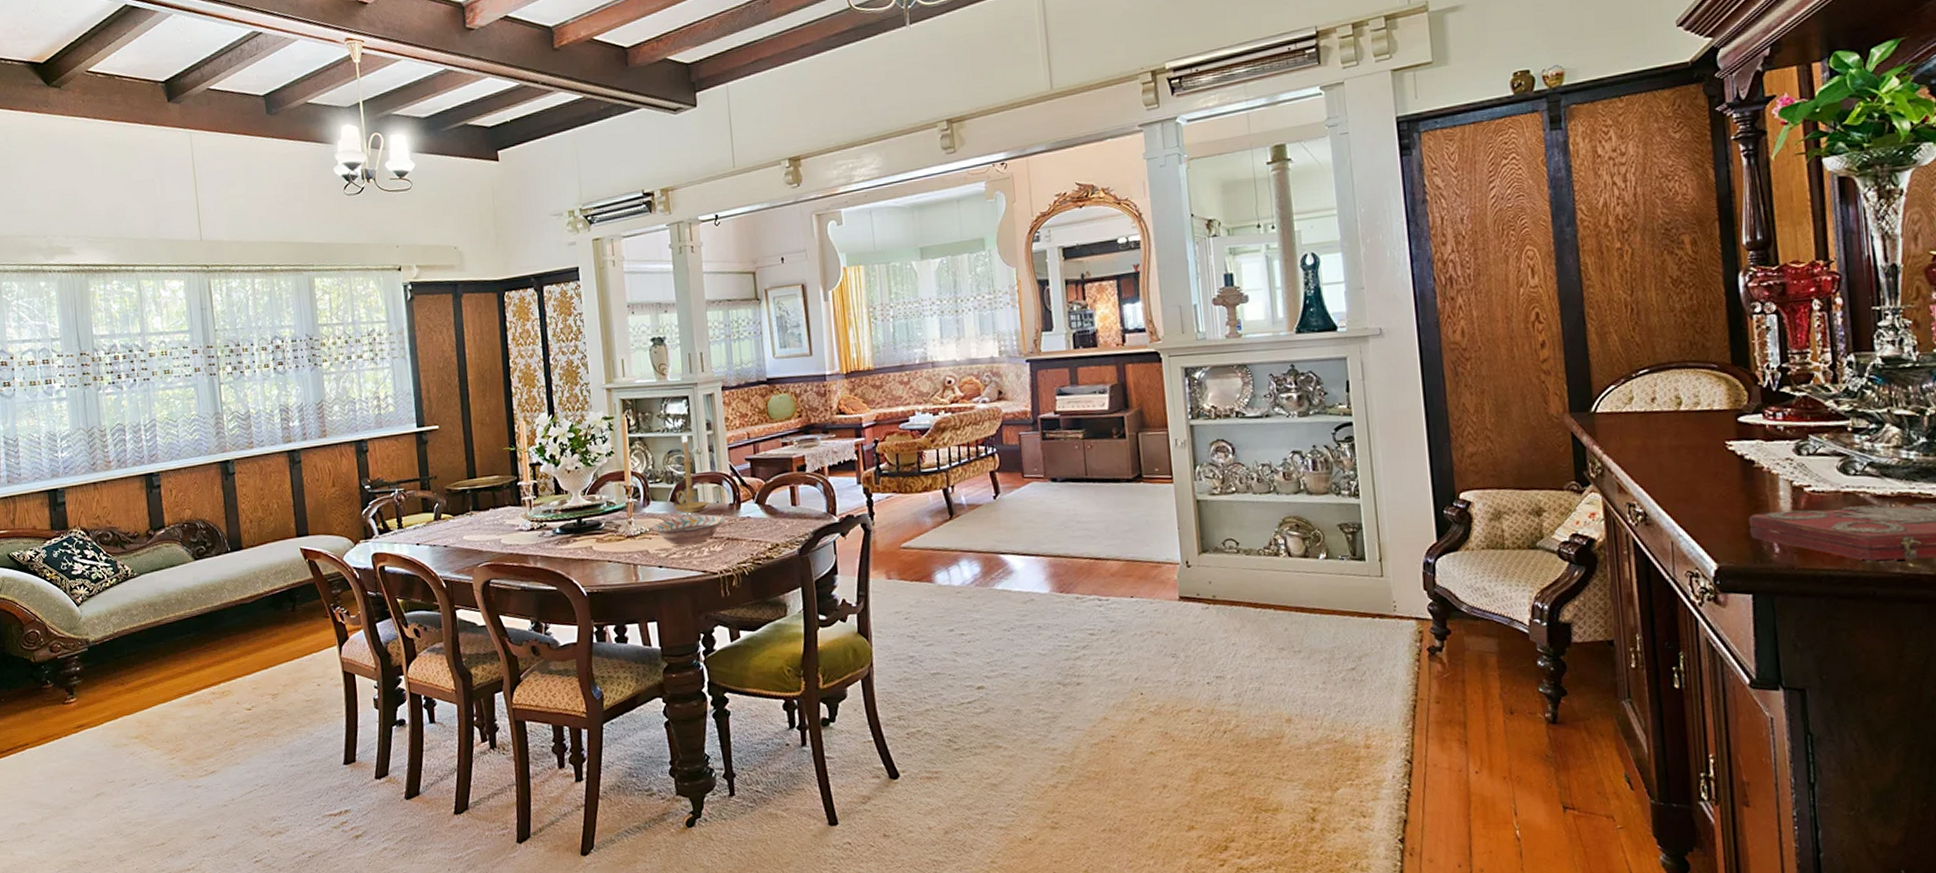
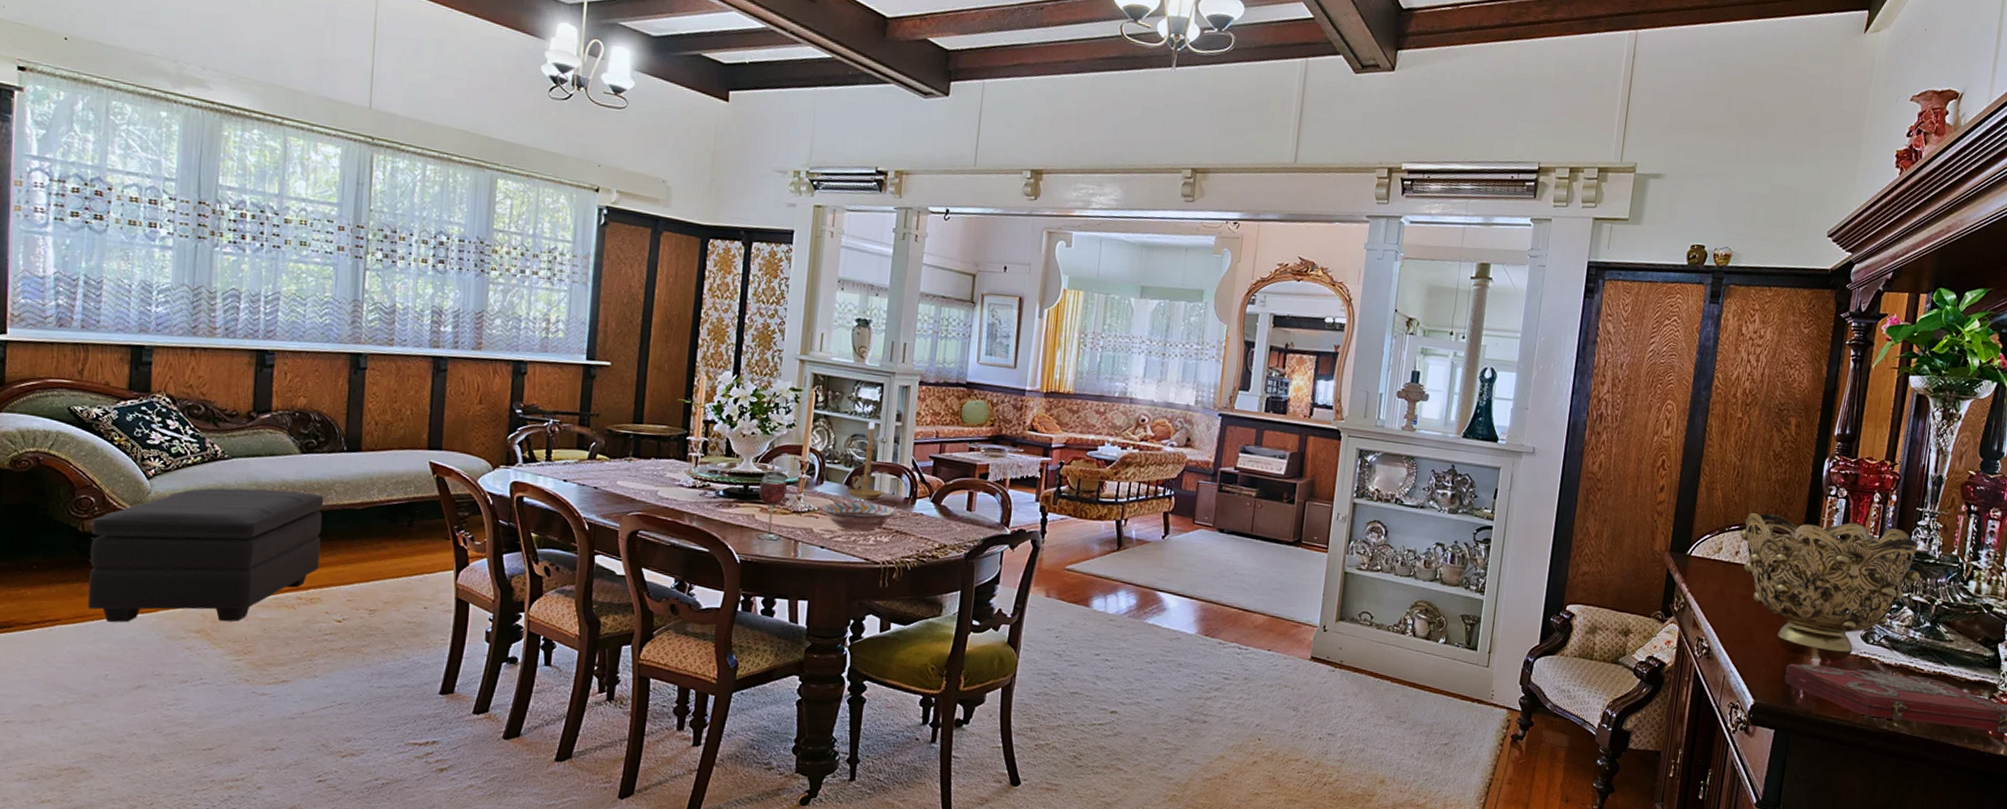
footstool: none [40,595,225,740] -> present [88,488,324,623]
wineglass: none [591,500,620,569] -> present [758,471,788,541]
decorative bowl: none [1652,335,1898,504] -> present [1740,513,1921,661]

